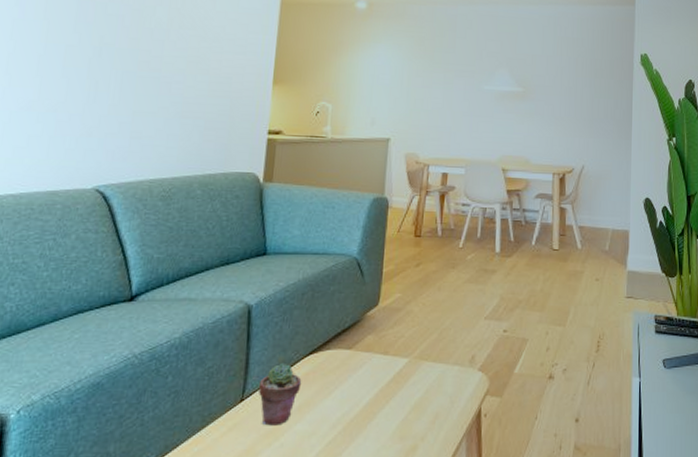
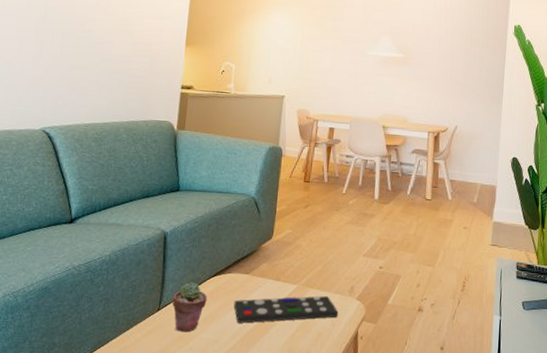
remote control: none [333,369,458,409] -> present [233,296,339,323]

